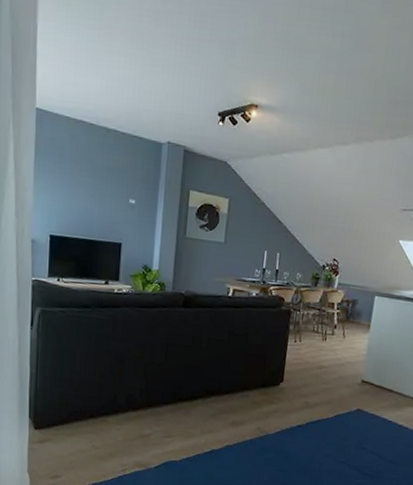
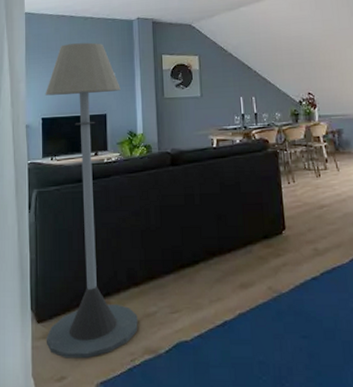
floor lamp: none [42,156,140,464] -> present [45,42,138,359]

